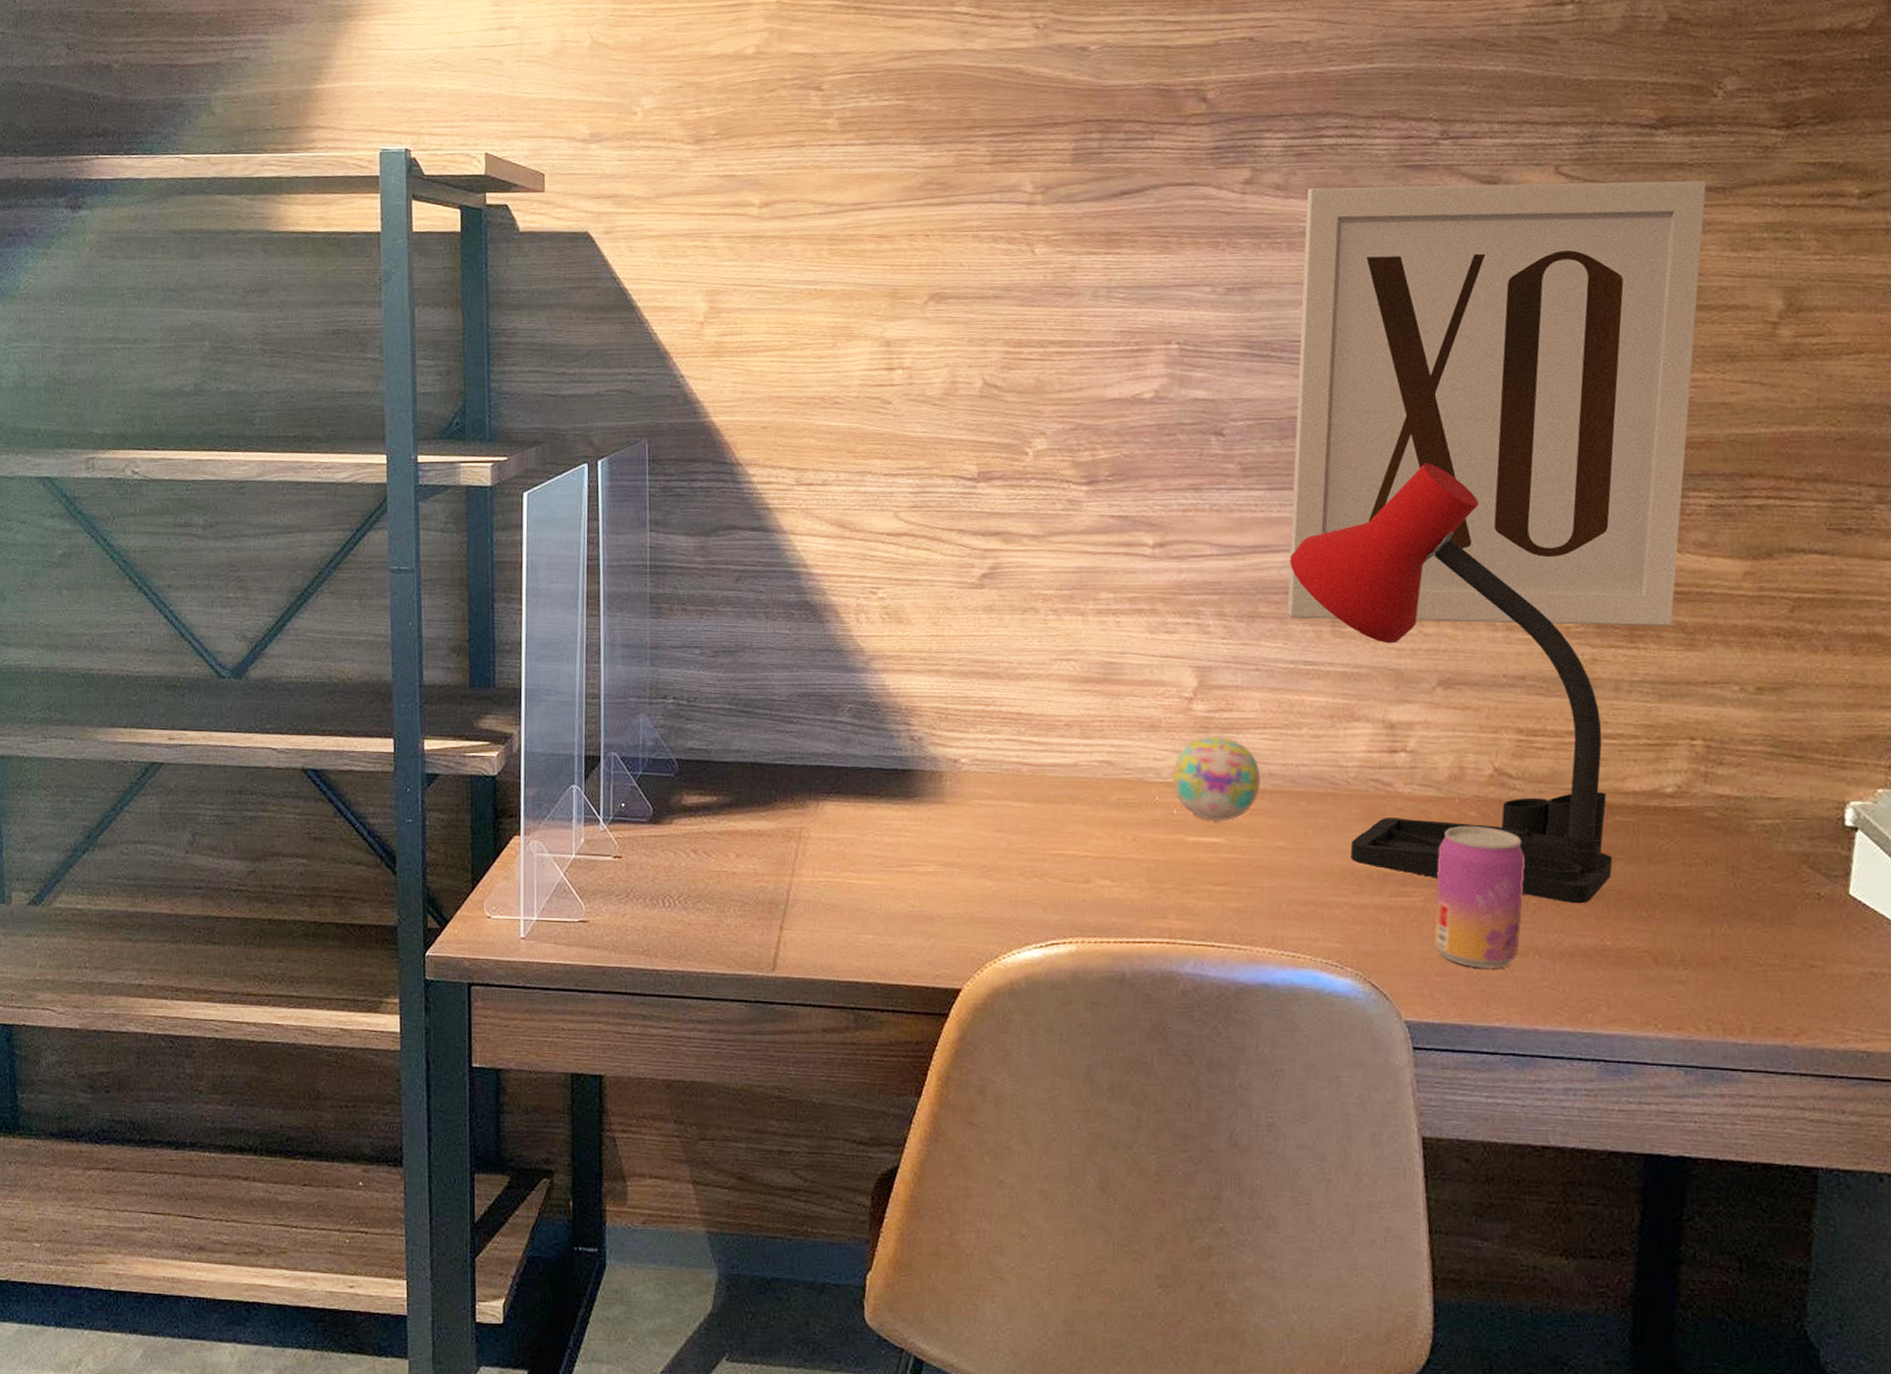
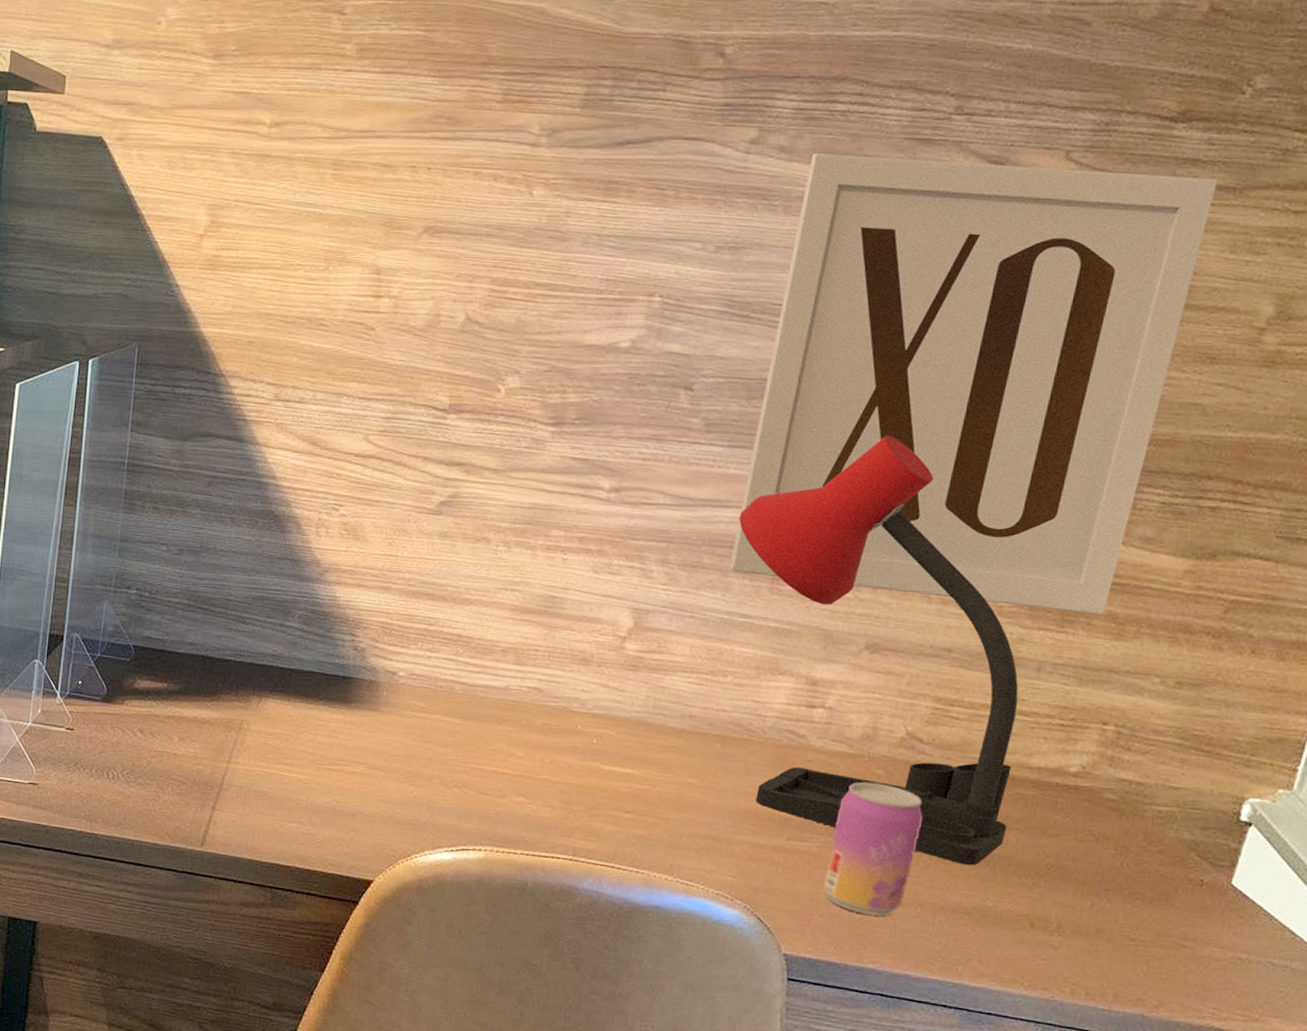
decorative ball: present [1172,735,1261,822] -> none [596,674,681,755]

